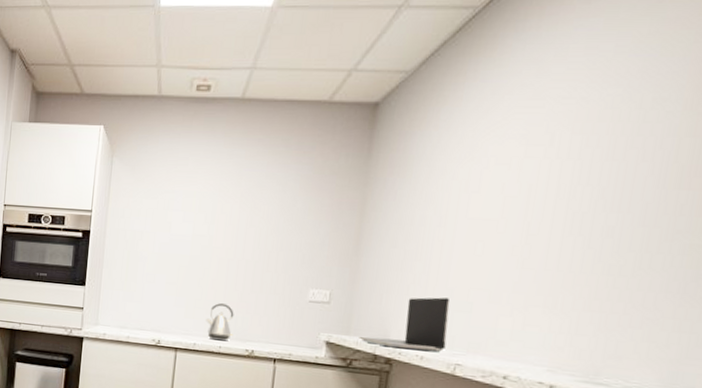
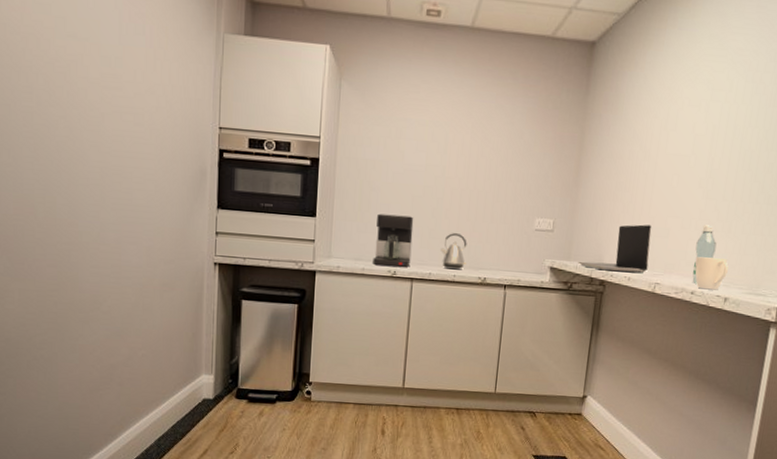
coffee maker: none [137,283,180,337] -> present [373,213,414,267]
bottle: none [504,298,537,367] -> present [692,225,717,284]
mug: none [507,335,554,376] -> present [694,256,729,290]

